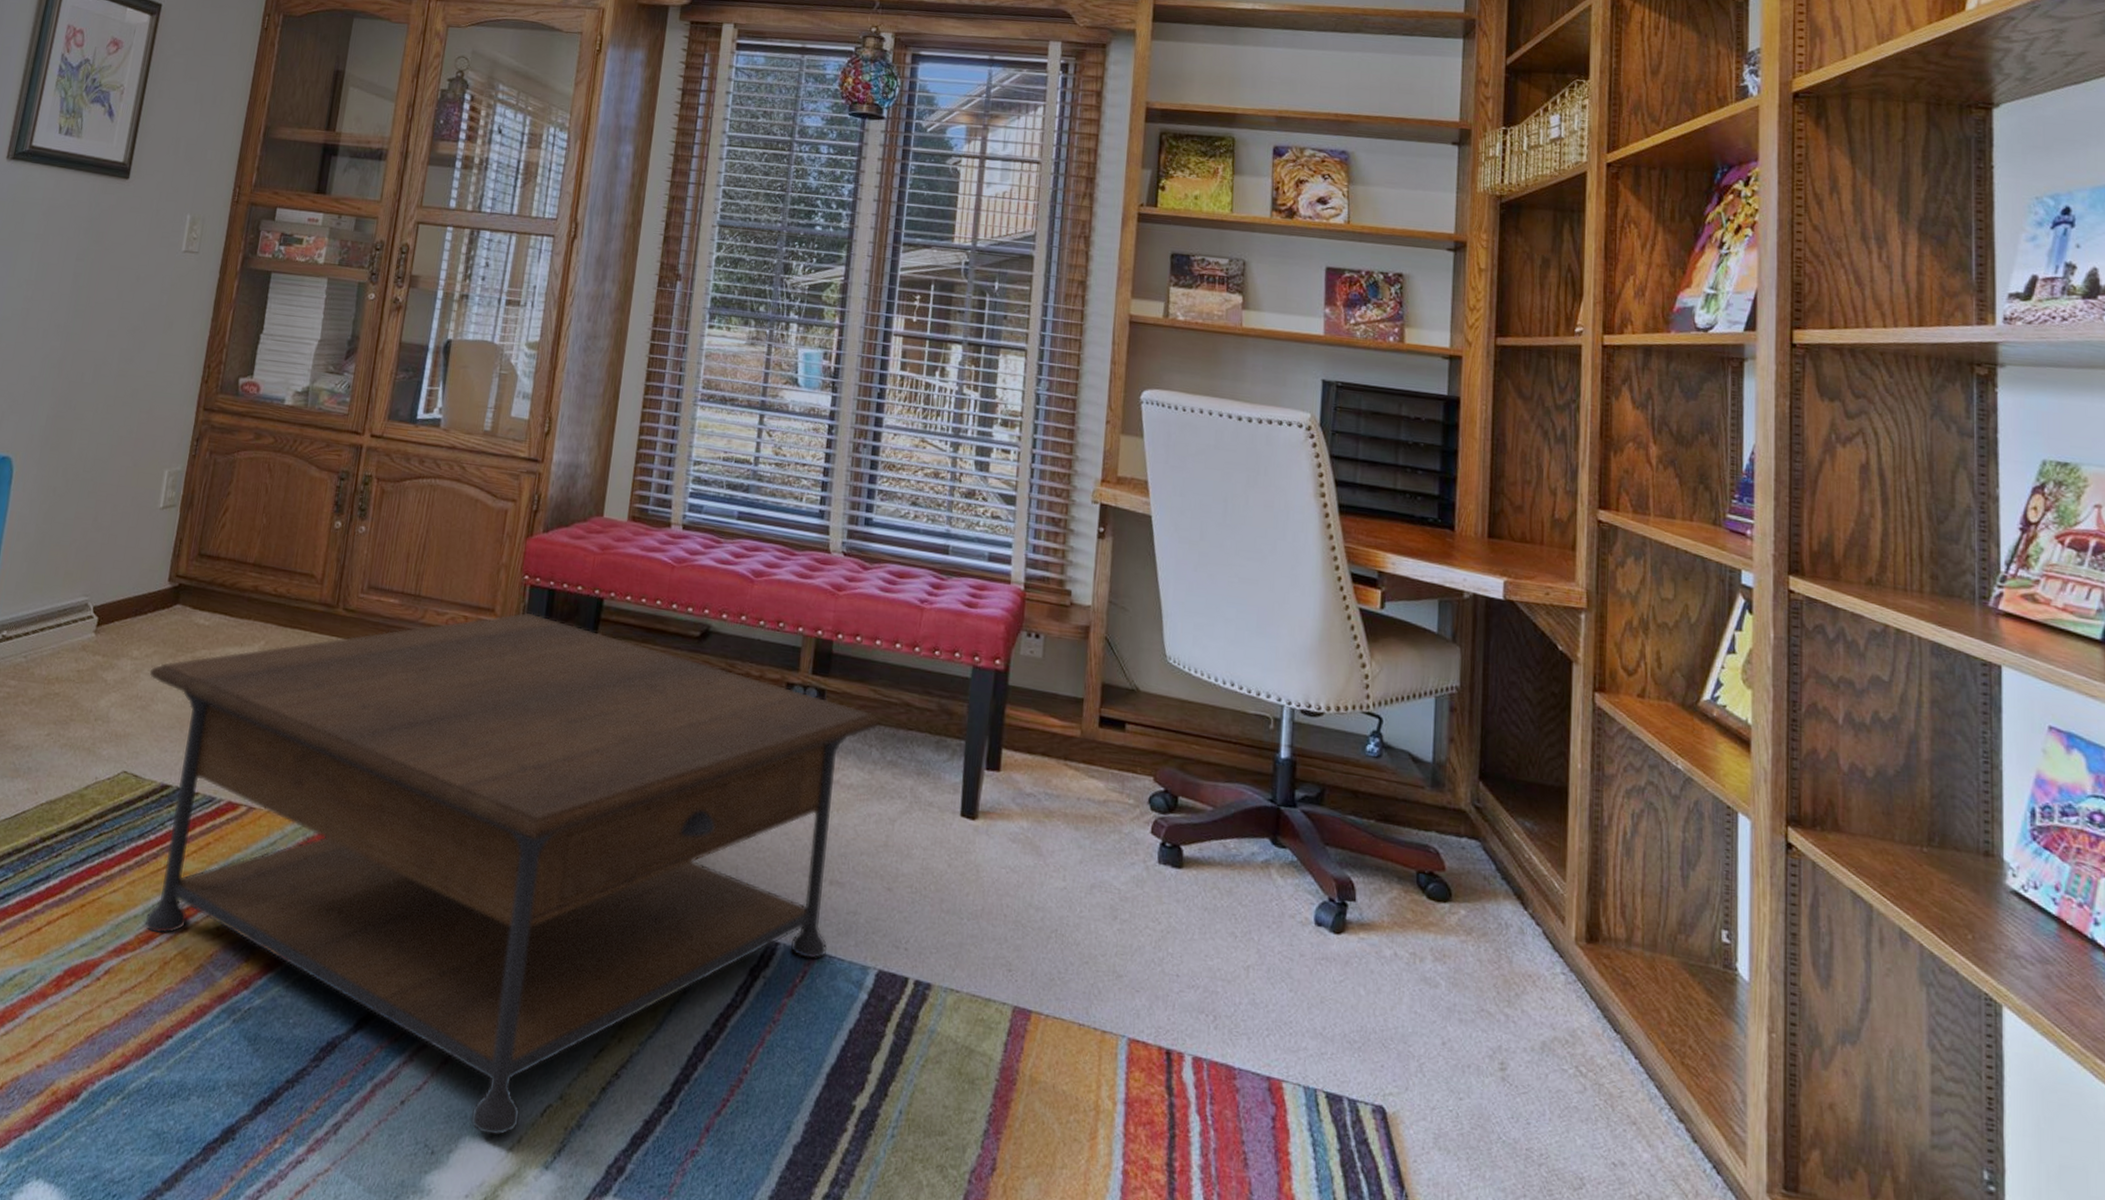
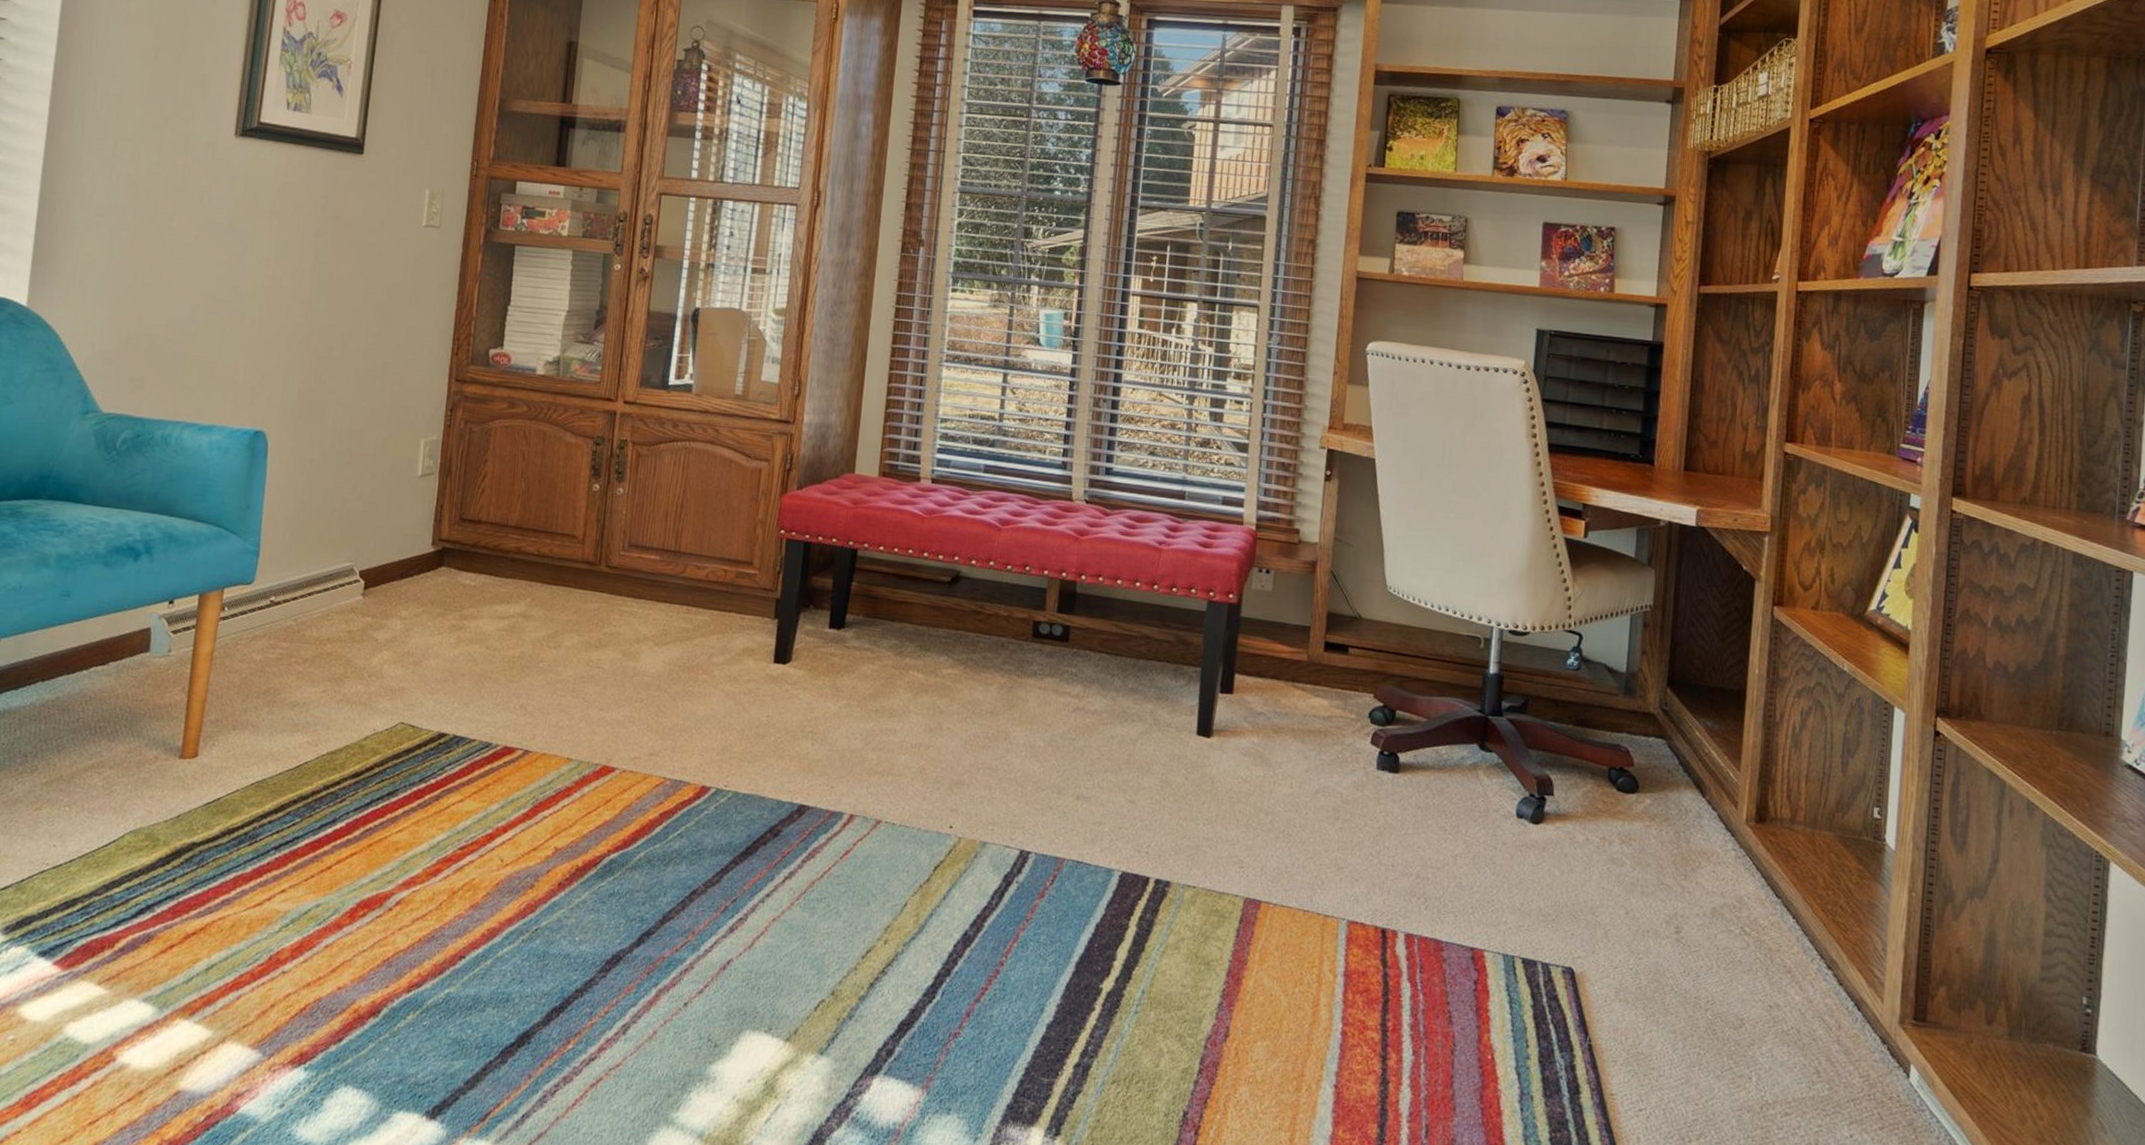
coffee table: present [144,612,881,1136] -> none [419,564,1123,1029]

